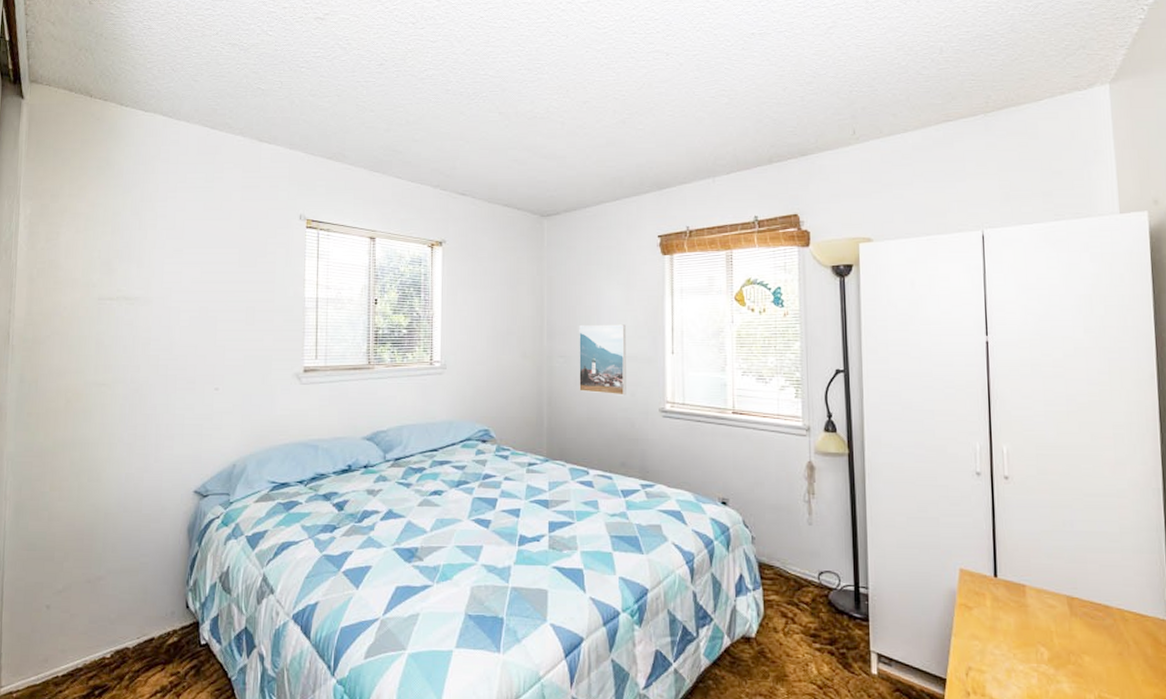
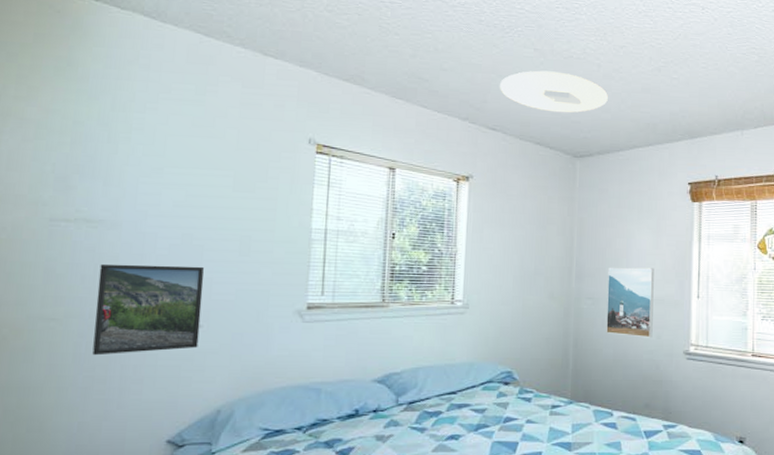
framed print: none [134,335,219,416] -> present [92,263,205,356]
ceiling light: none [467,133,573,174] -> present [499,70,608,113]

